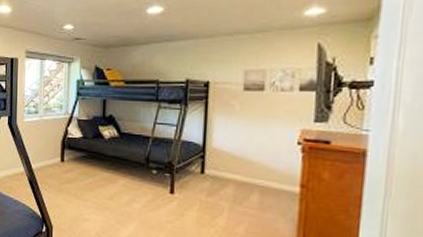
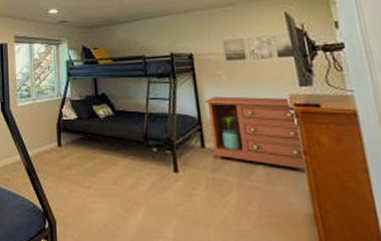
dresser: none [210,126,302,203] -> present [205,96,309,171]

